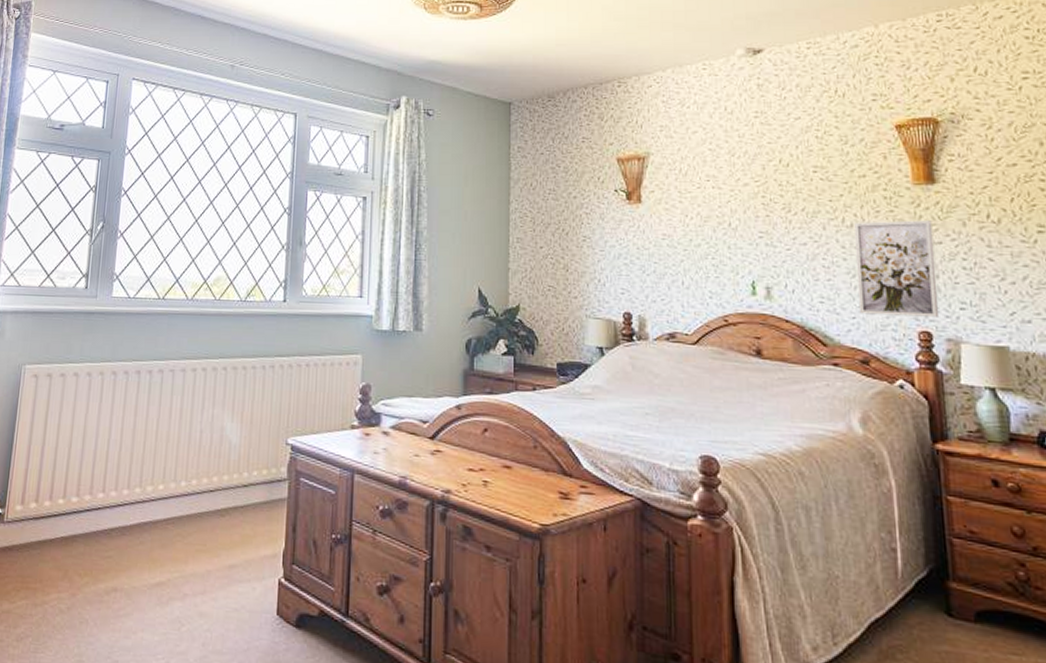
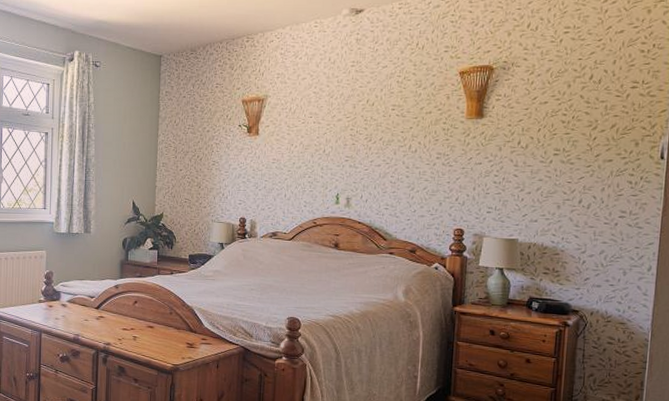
wall art: present [855,220,940,317] -> none [413,146,476,219]

